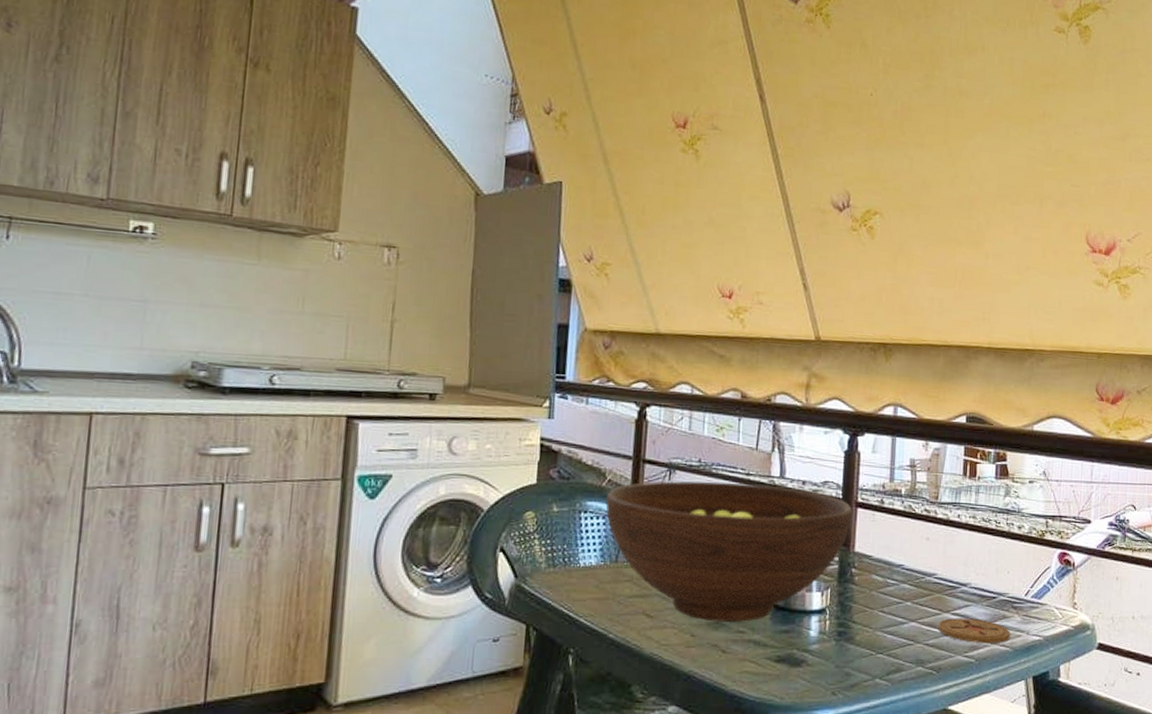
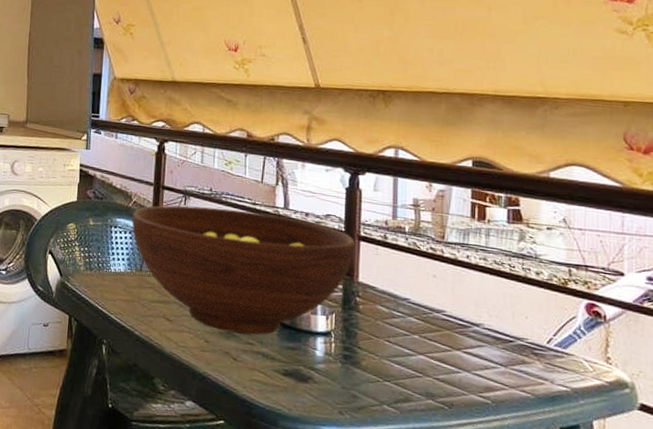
coaster: present [937,618,1011,644] -> none [448,356,532,388]

